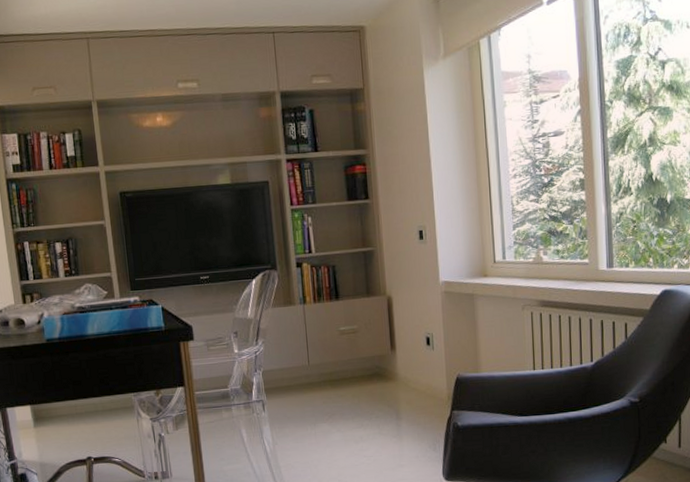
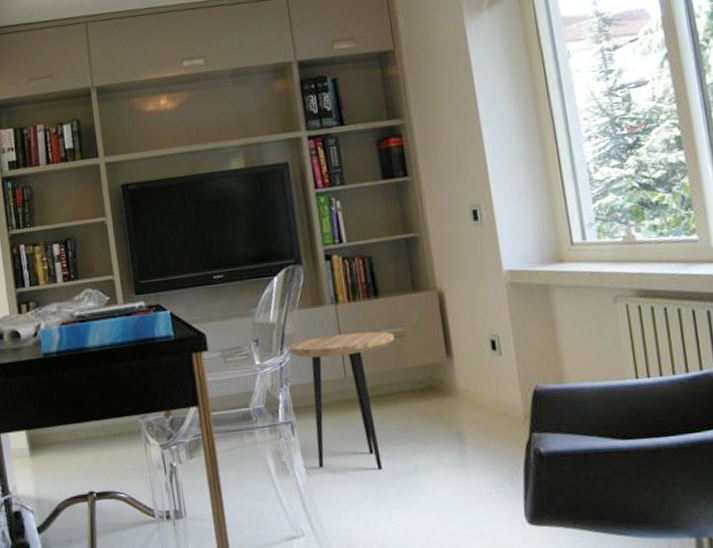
side table: none [263,328,350,439] -> present [289,331,395,469]

